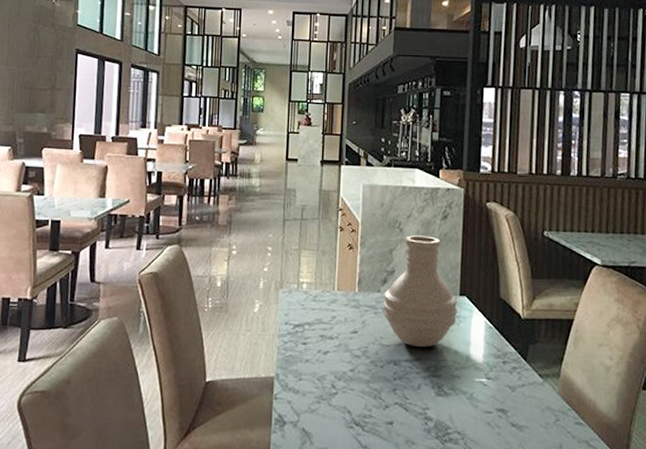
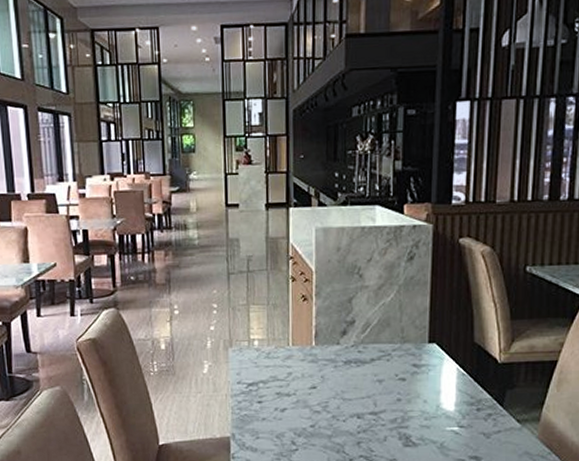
vase: present [383,235,458,347] -> none [343,280,427,399]

